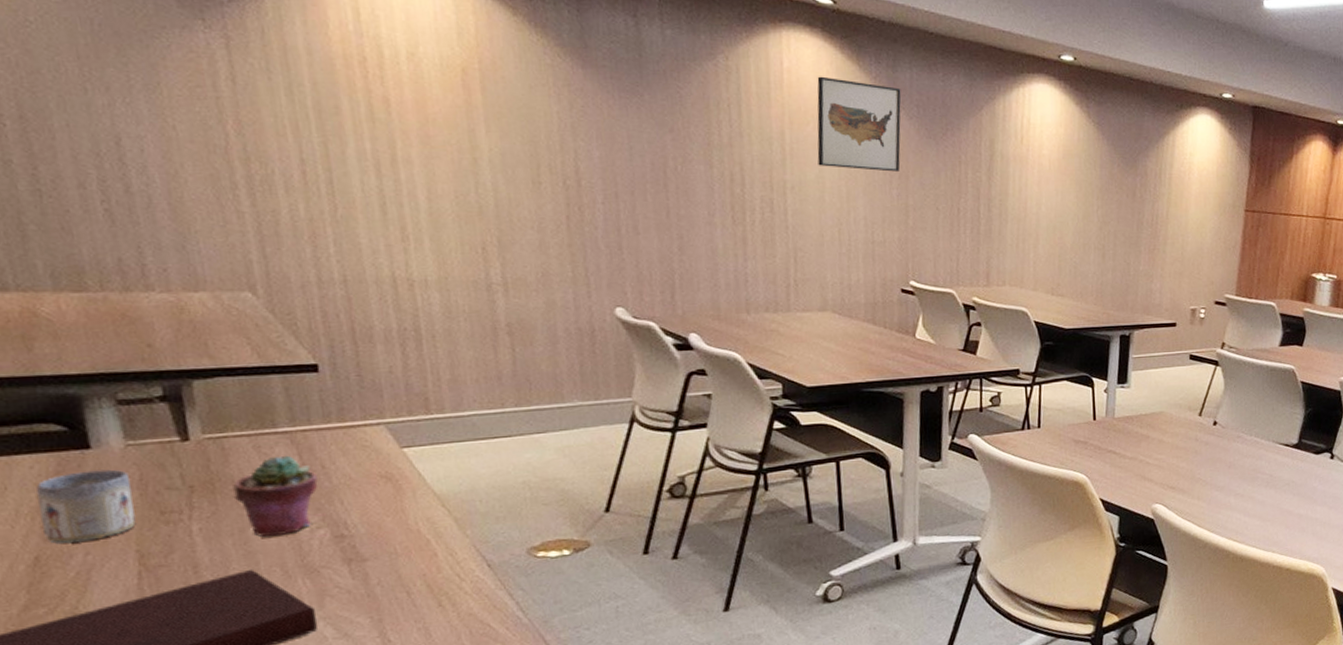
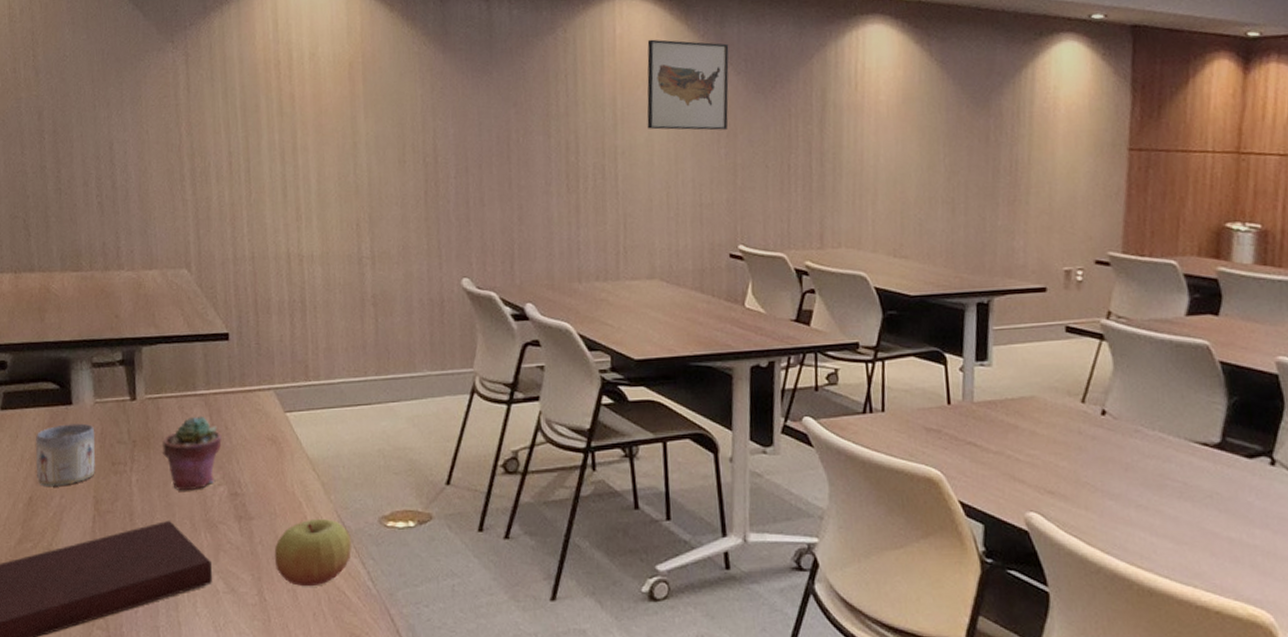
apple: none [397,554,496,624] -> present [274,518,352,587]

